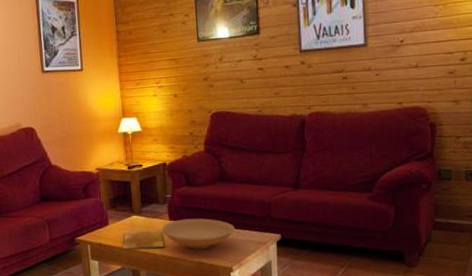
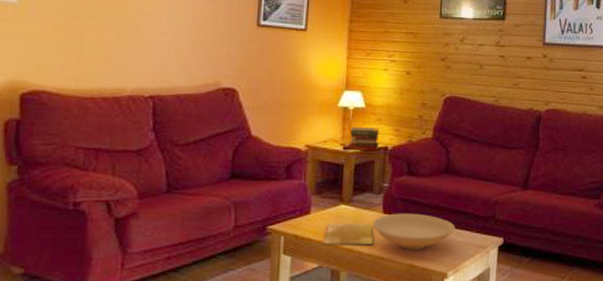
books: none [131,147,159,169] -> present [347,126,380,152]

